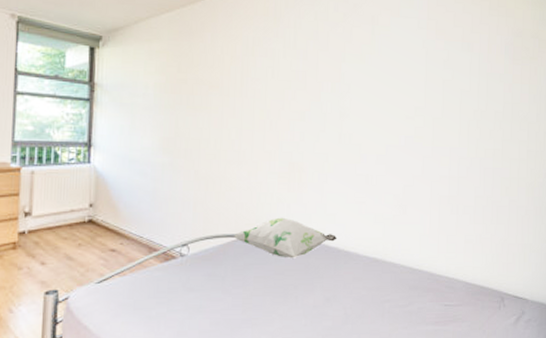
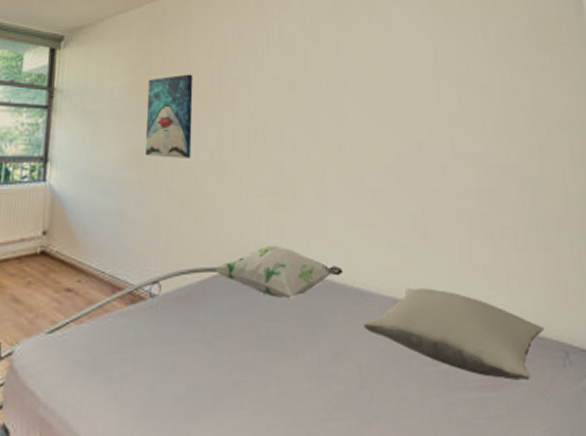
wall art: none [176,74,218,147] -> present [146,74,194,158]
pillow: none [349,251,488,318] -> present [362,288,544,380]

